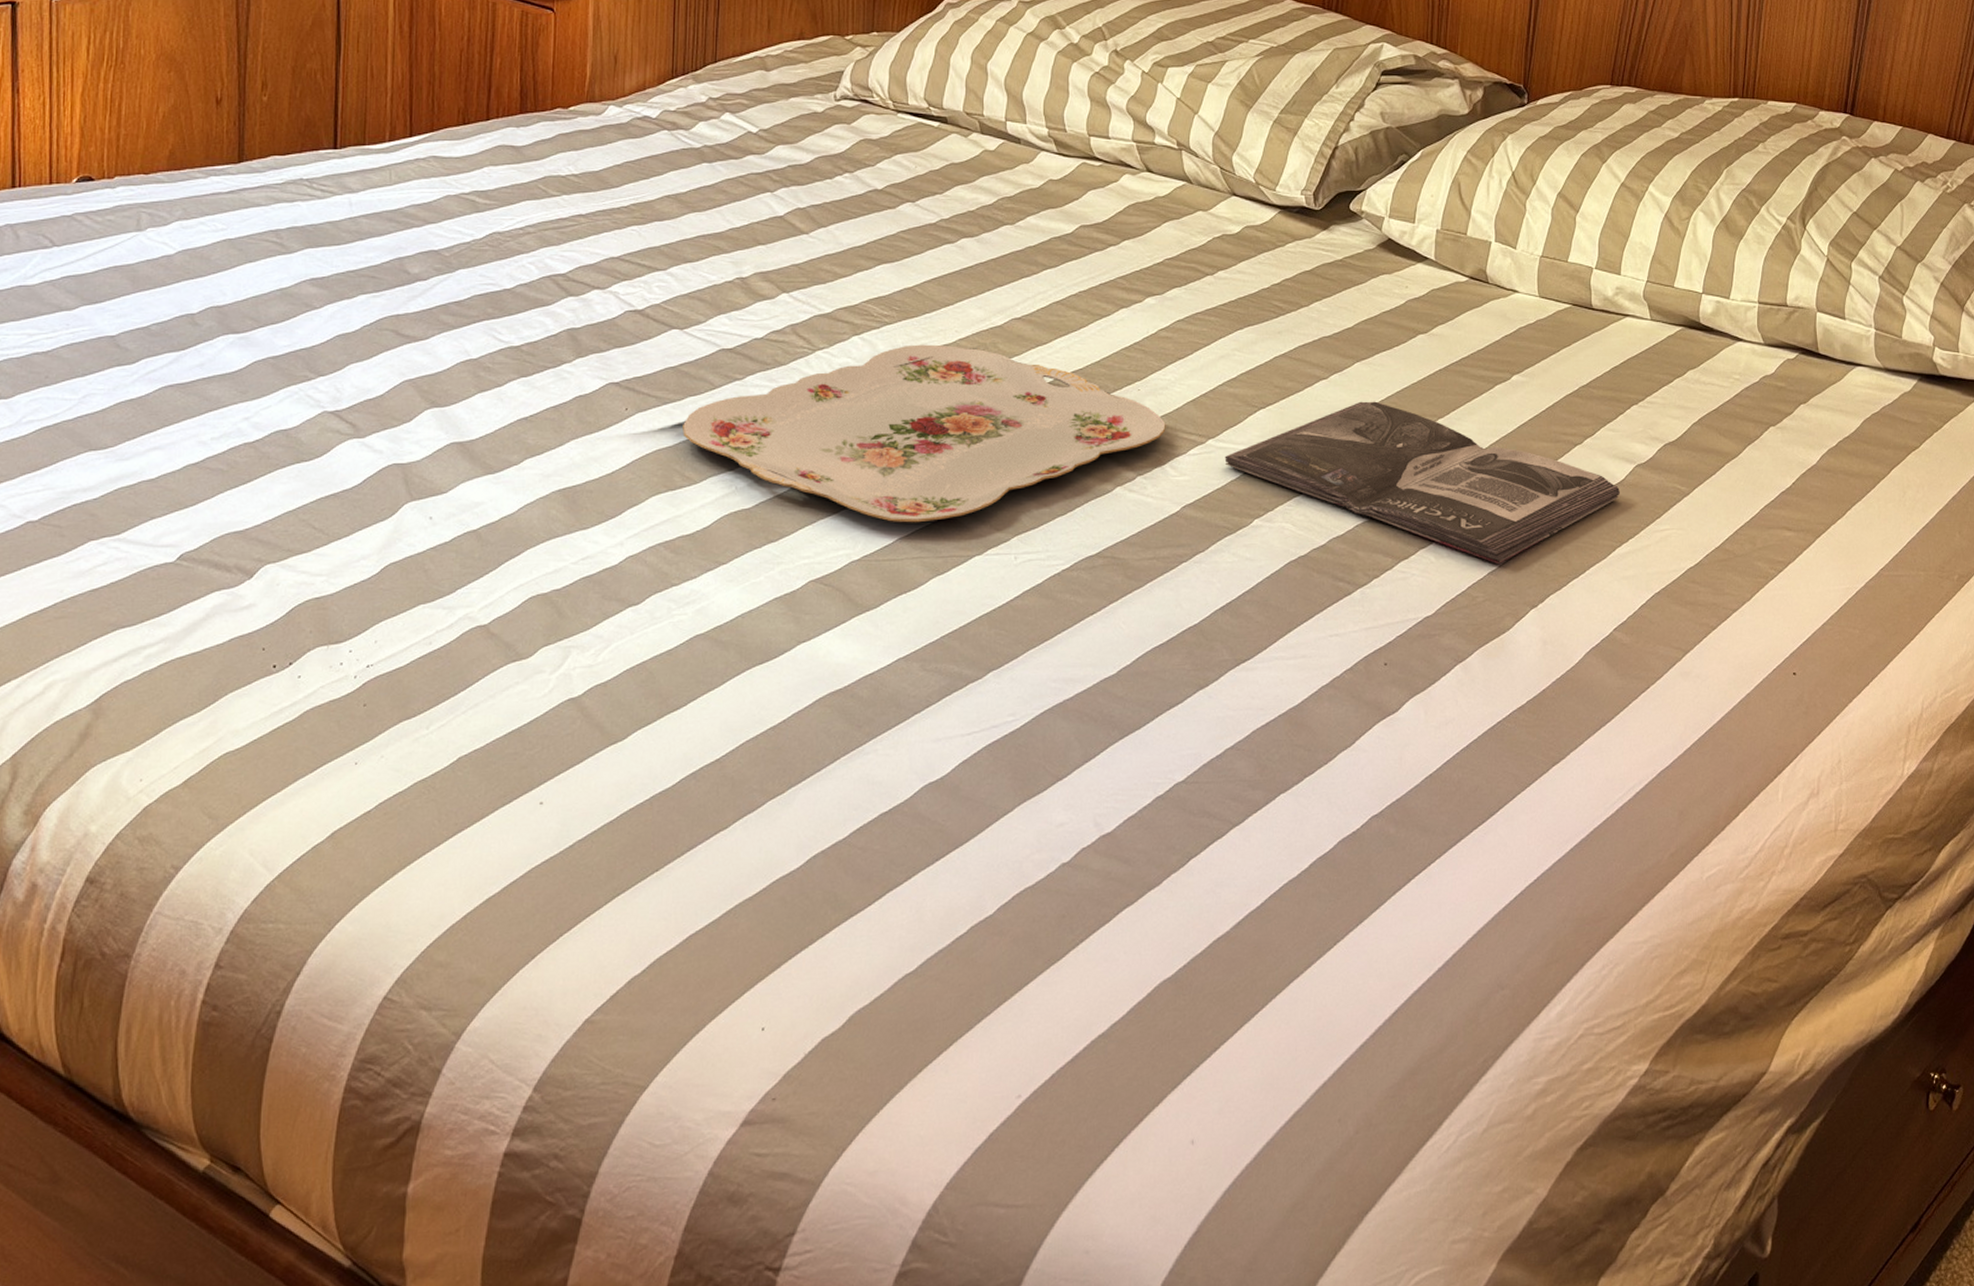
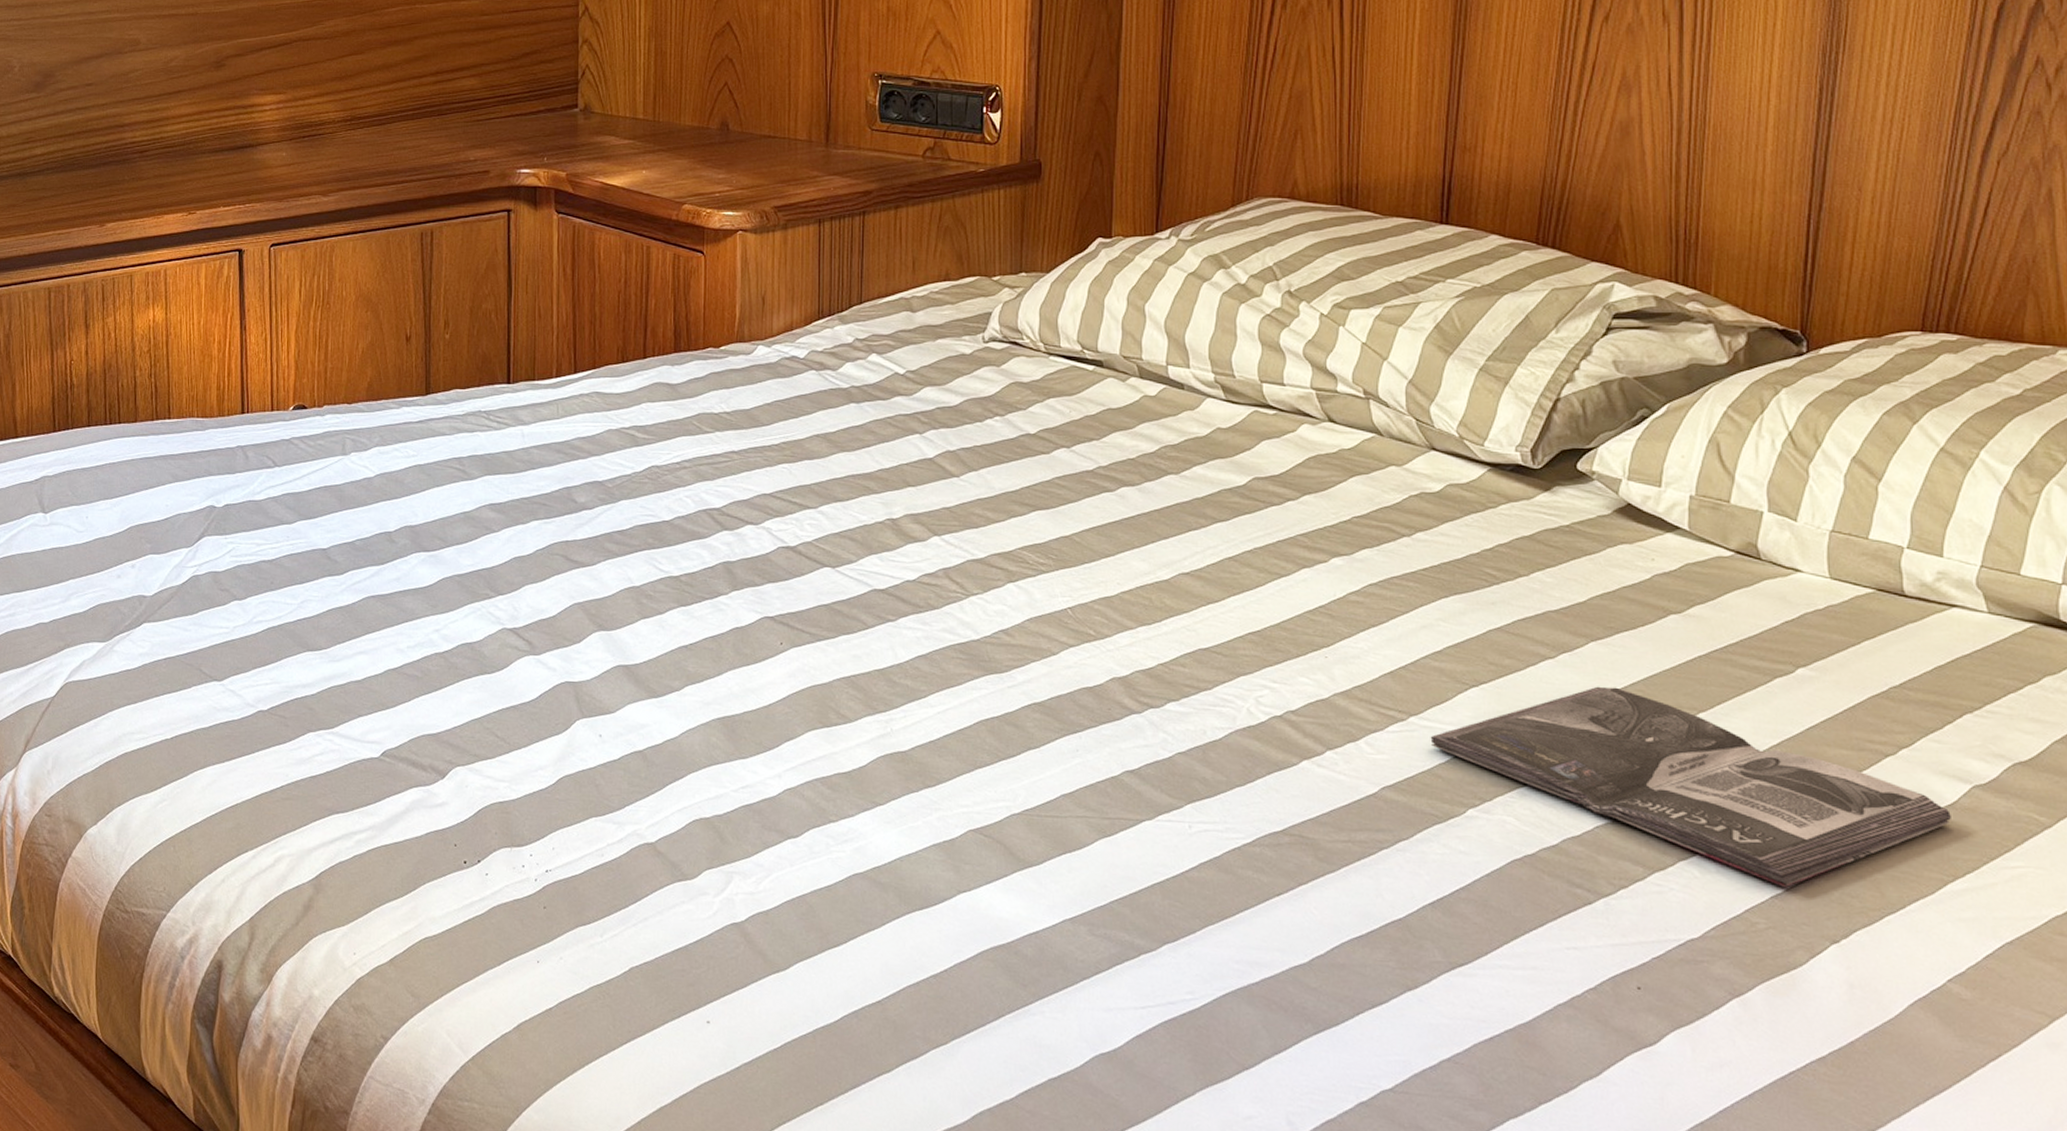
serving tray: present [683,344,1166,523] -> none [837,595,1359,781]

